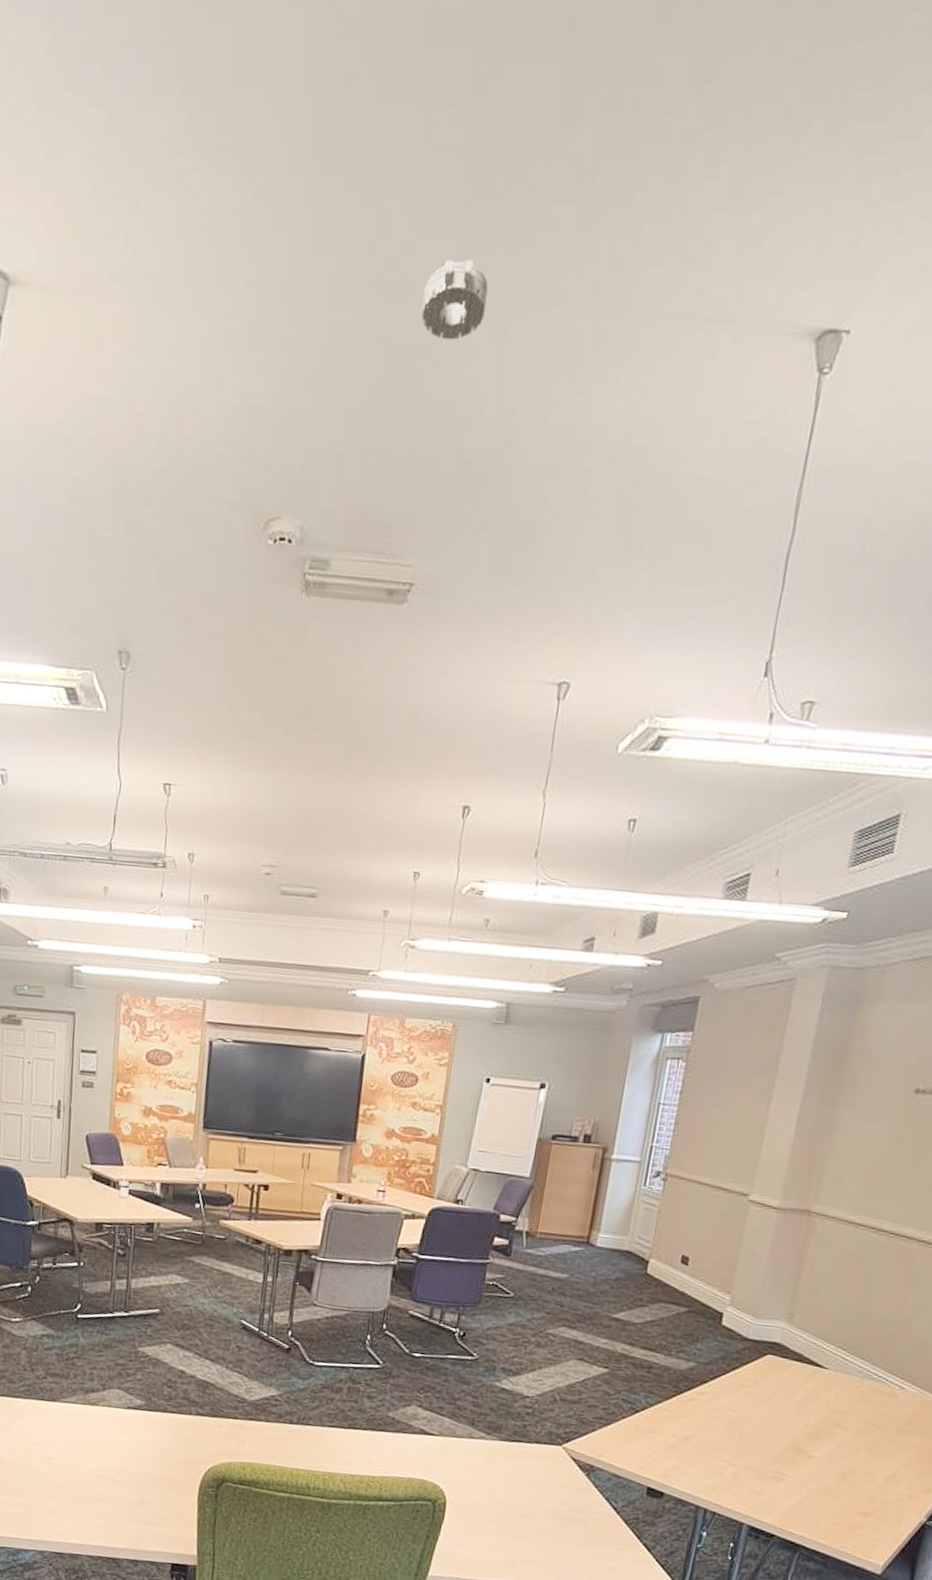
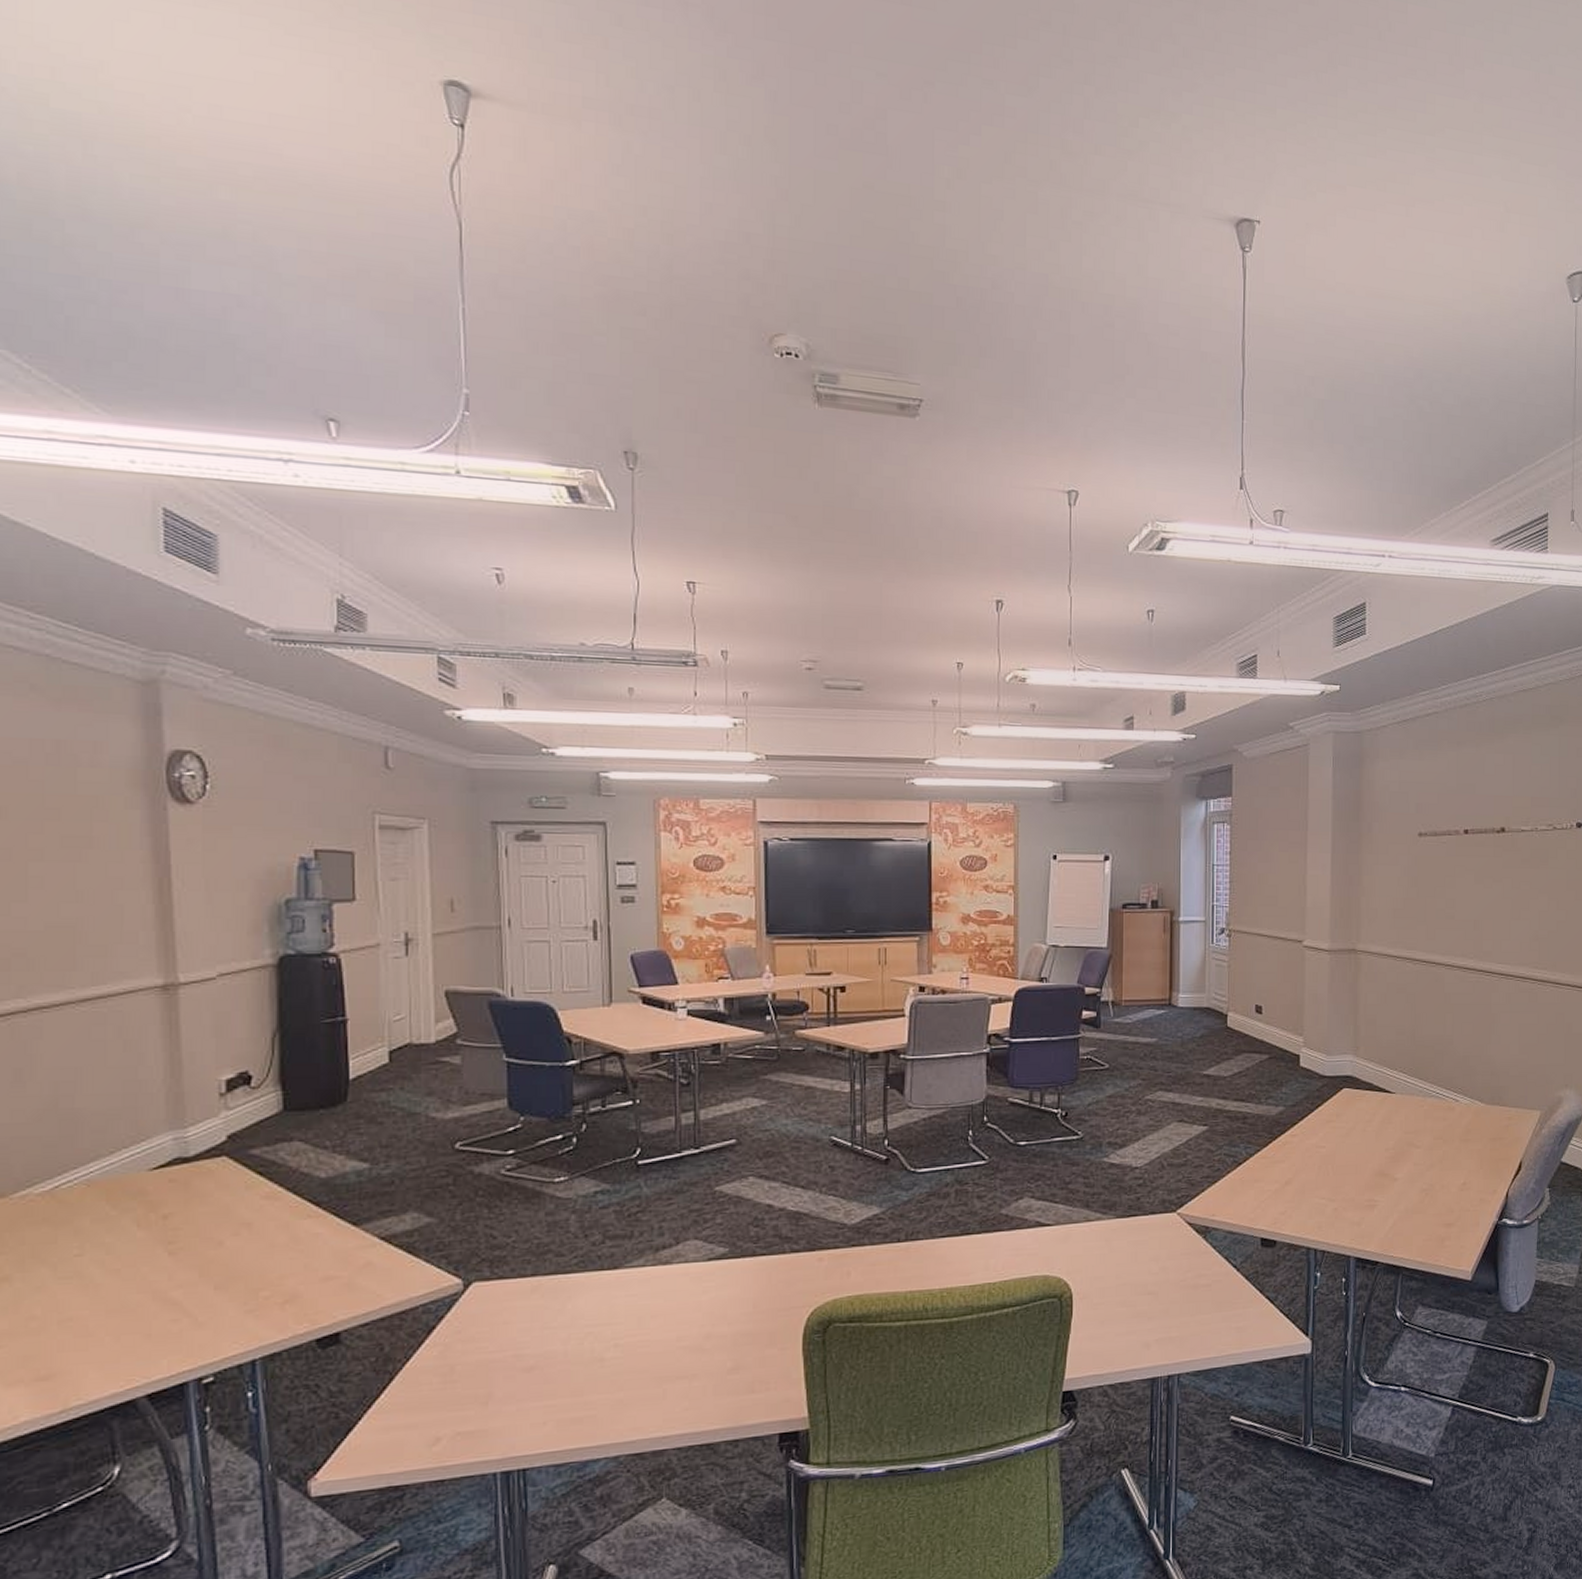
smoke detector: present [421,259,489,340] -> none [900,128,958,195]

